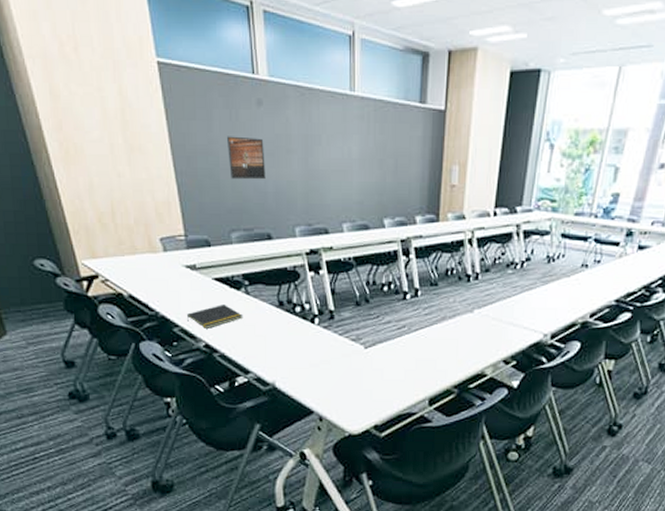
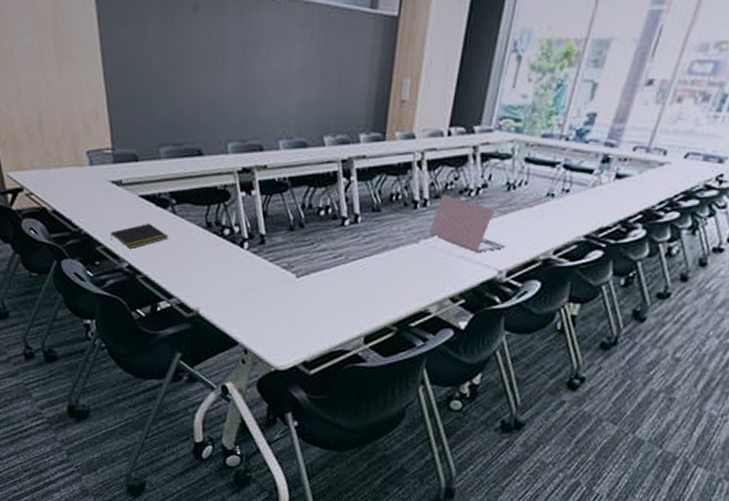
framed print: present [227,136,266,180] -> none [160,43,199,91]
laptop: none [482,268,549,319] -> present [429,194,506,253]

